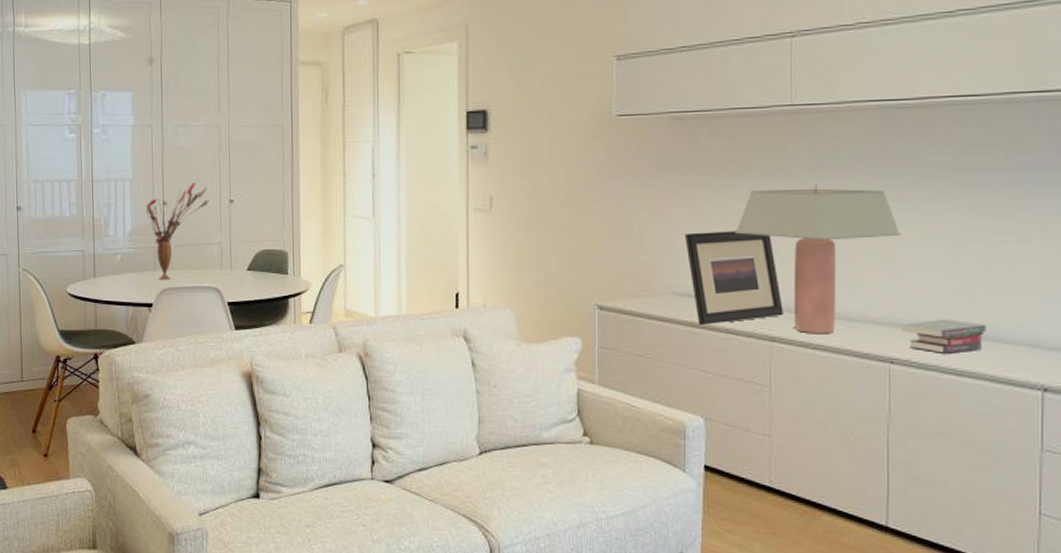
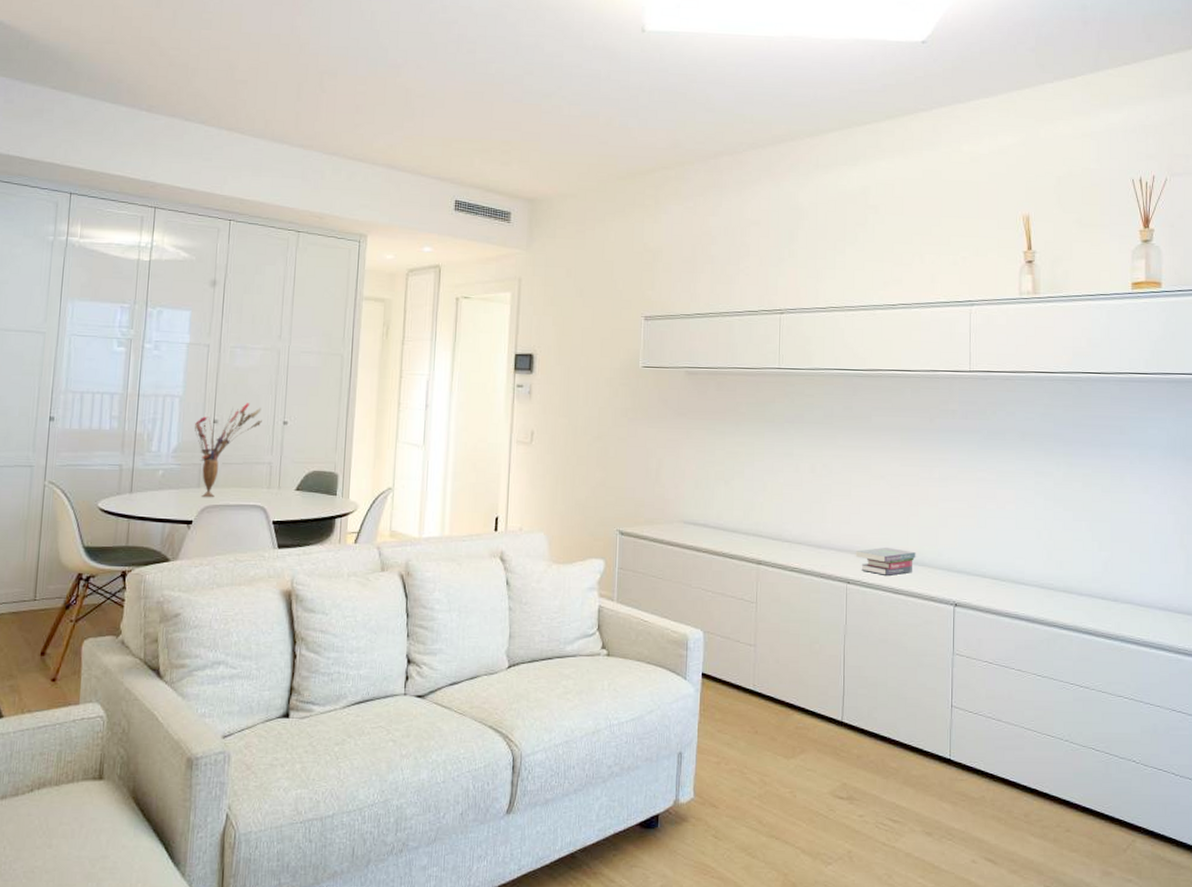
picture frame: present [685,231,783,326] -> none [694,469,769,550]
table lamp: present [735,183,902,335] -> none [733,433,858,559]

